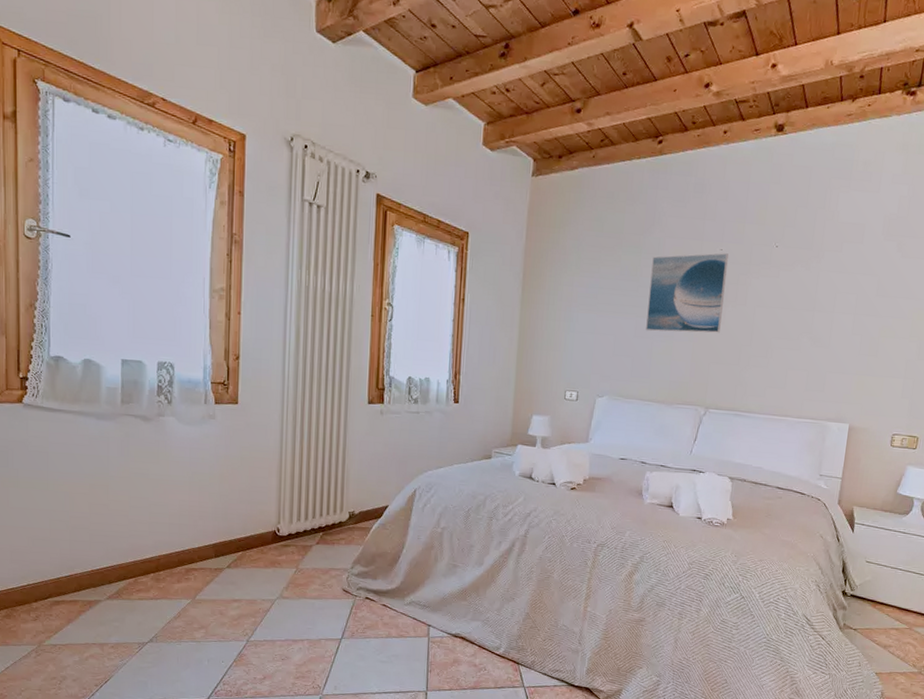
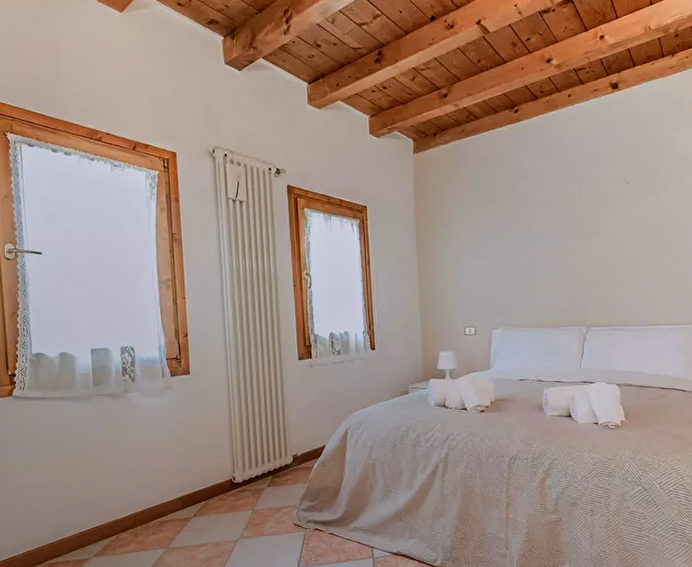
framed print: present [646,253,728,333] -> none [523,194,590,268]

